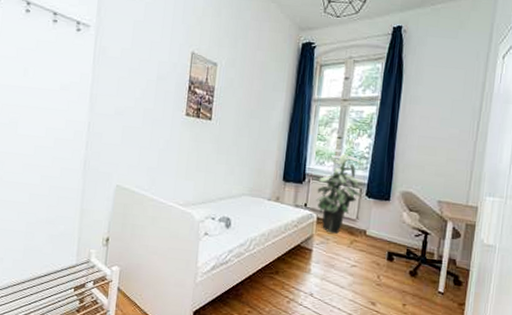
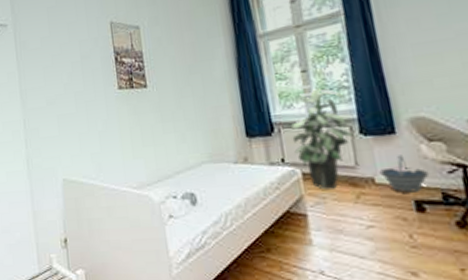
bucket: none [371,217,403,246] -> present [379,155,430,193]

